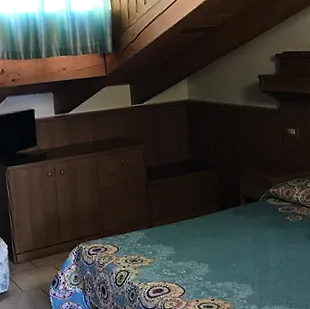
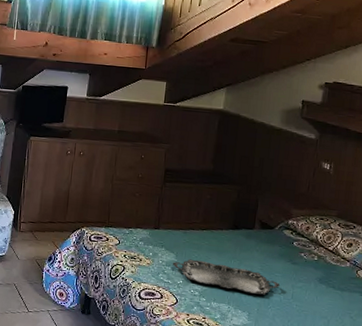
serving tray: none [173,244,275,269] -> present [173,259,281,295]

